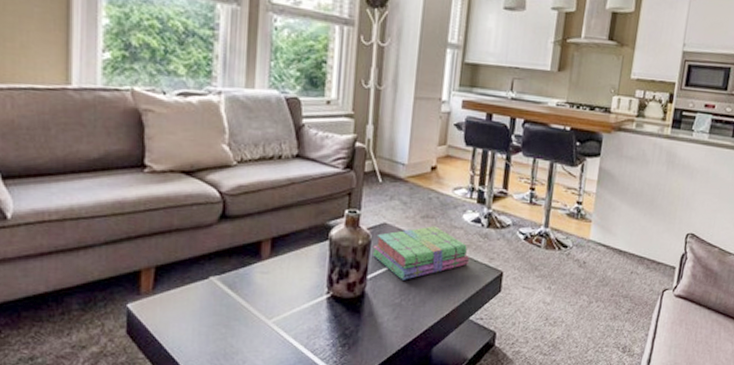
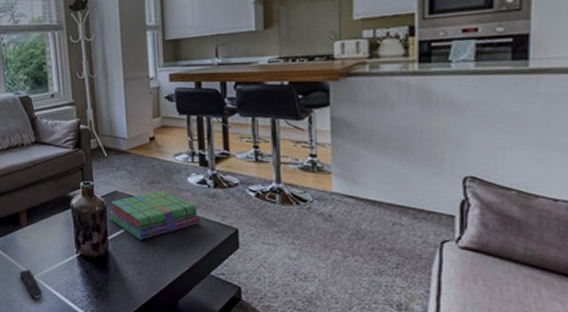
remote control: none [248,312,276,349] -> present [19,269,42,299]

